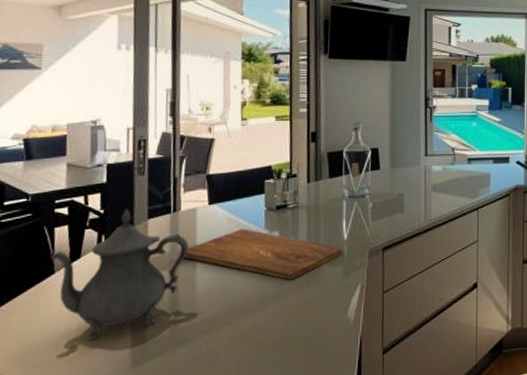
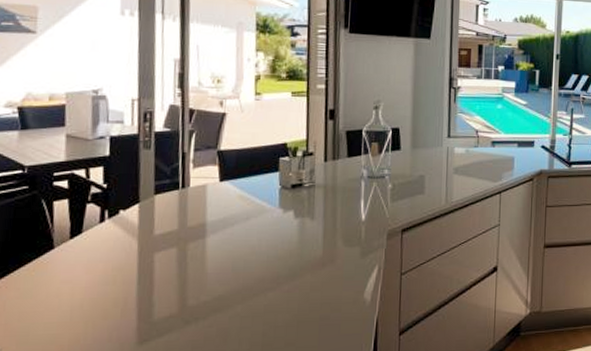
teapot: present [50,208,190,341] -> none [49,183,199,318]
cutting board: present [179,229,343,280] -> none [188,207,360,260]

